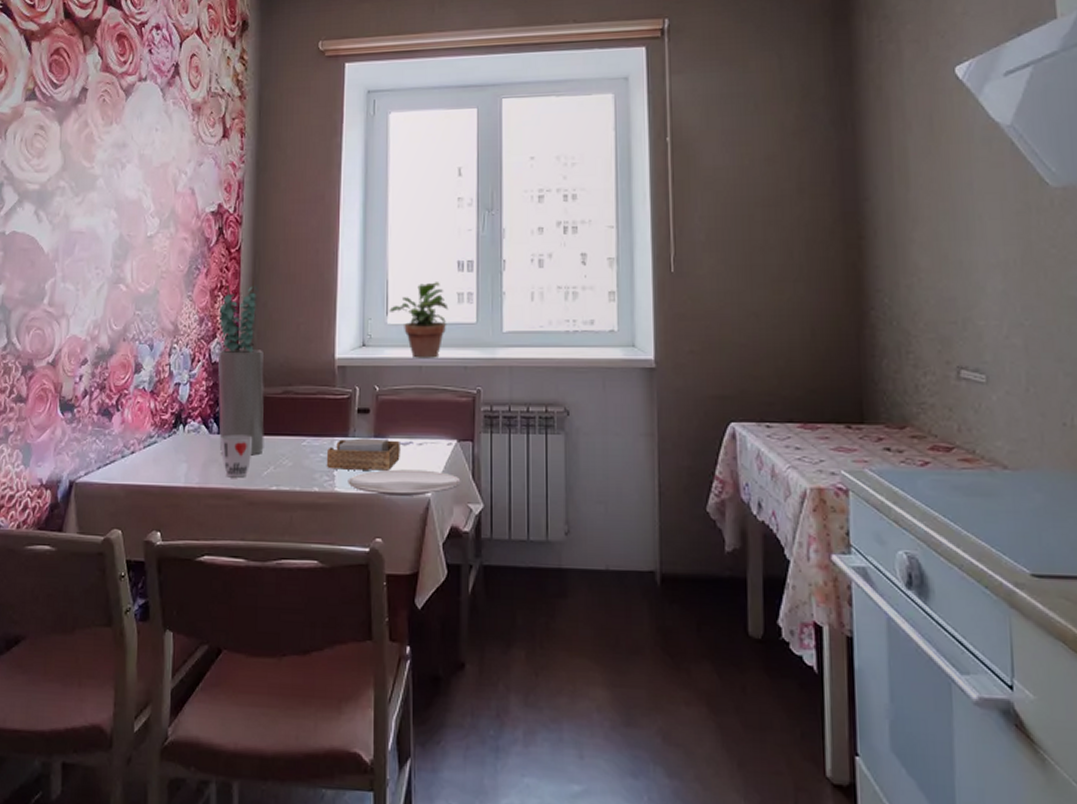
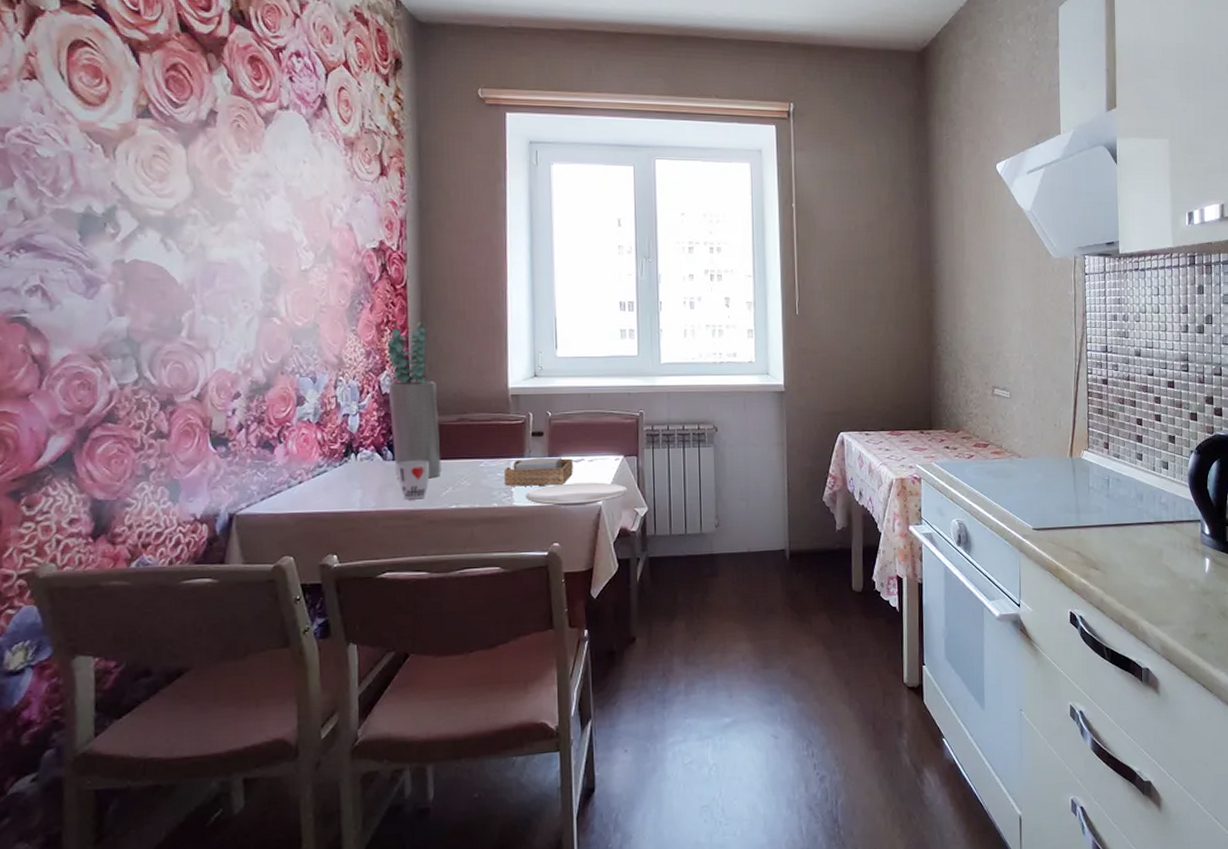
potted plant: present [389,282,449,358] -> none [558,320,613,387]

